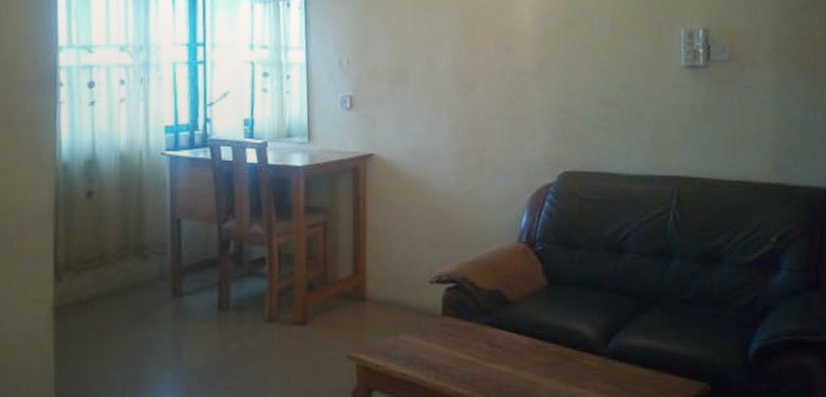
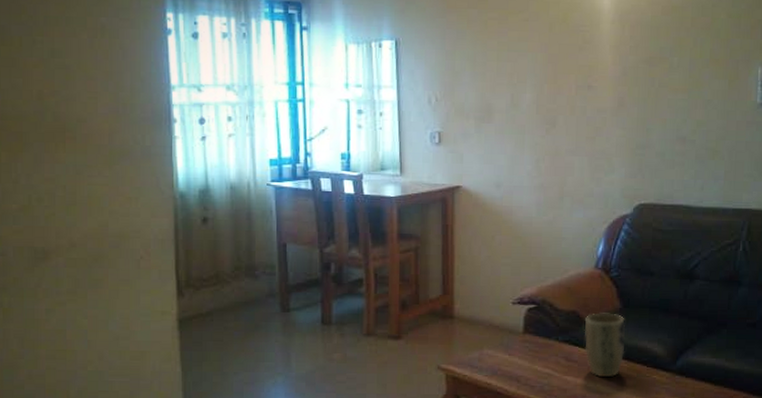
plant pot: none [508,291,553,364] -> present [584,313,626,378]

